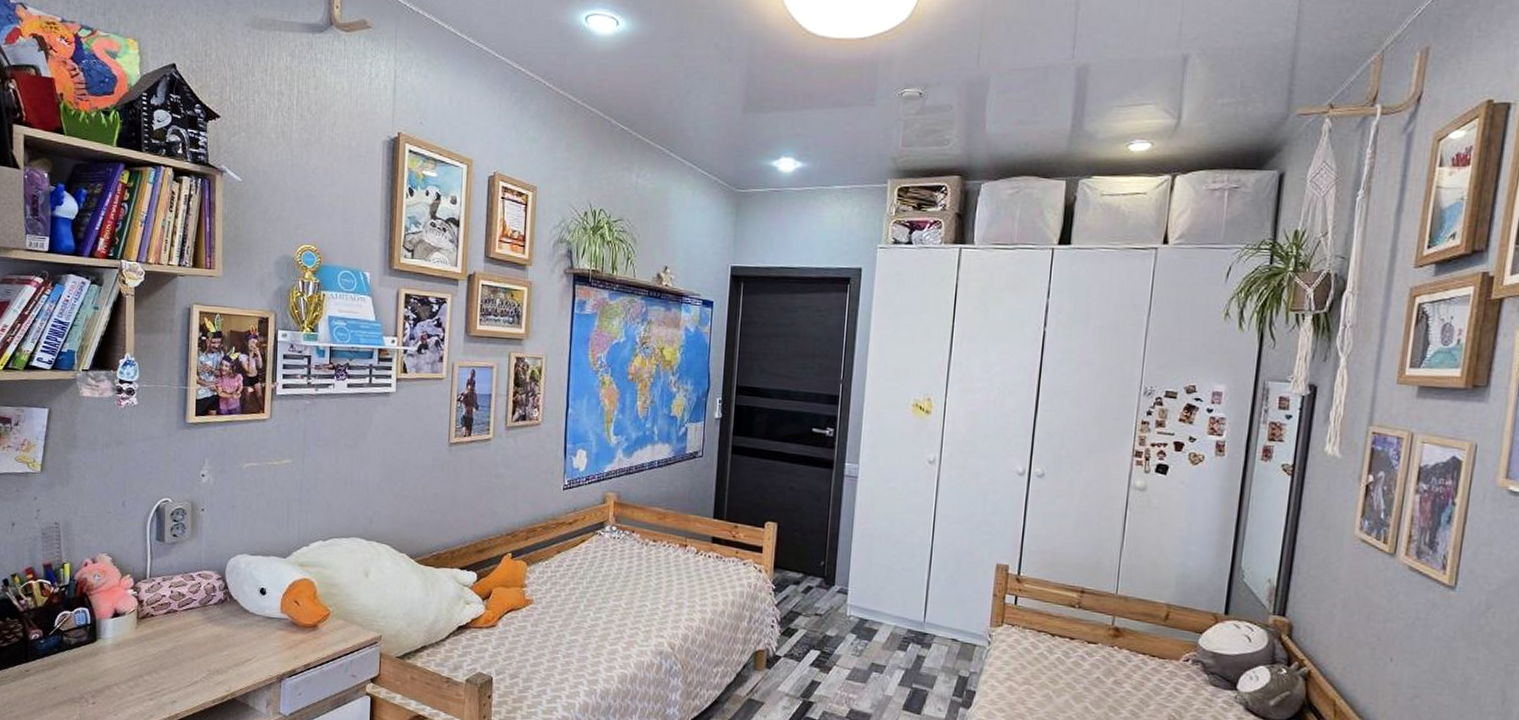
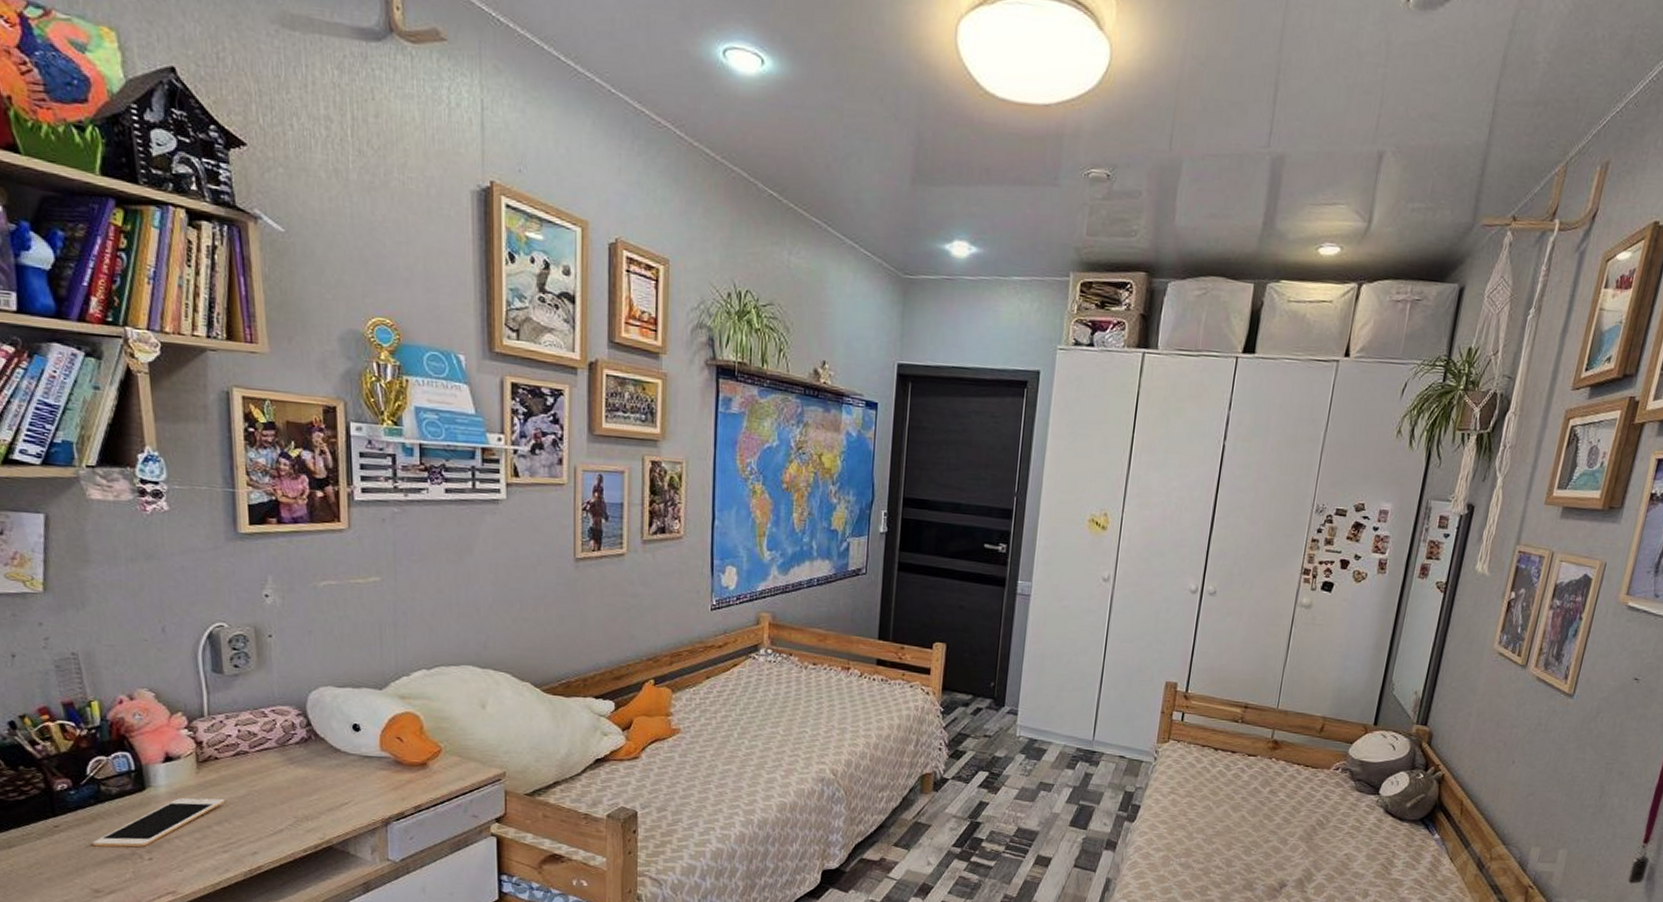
cell phone: none [51,649,155,692] -> present [92,798,225,848]

